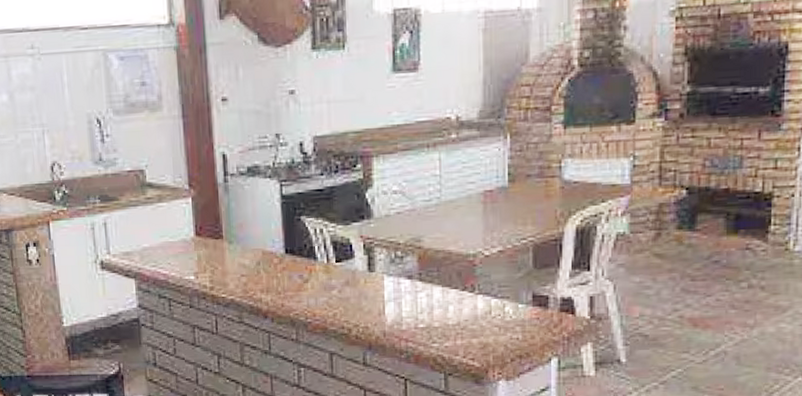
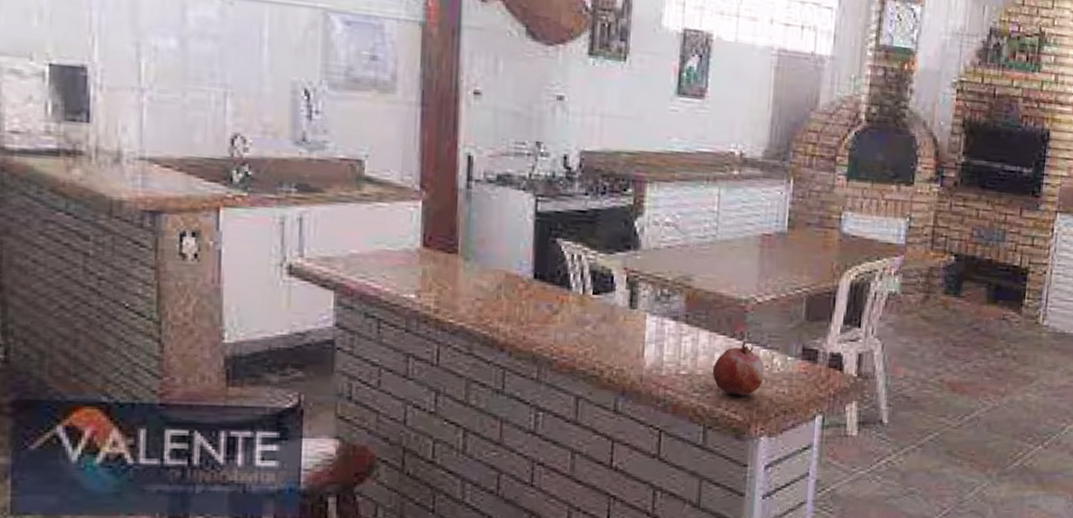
fruit: none [448,292,497,344] -> present [712,340,764,396]

